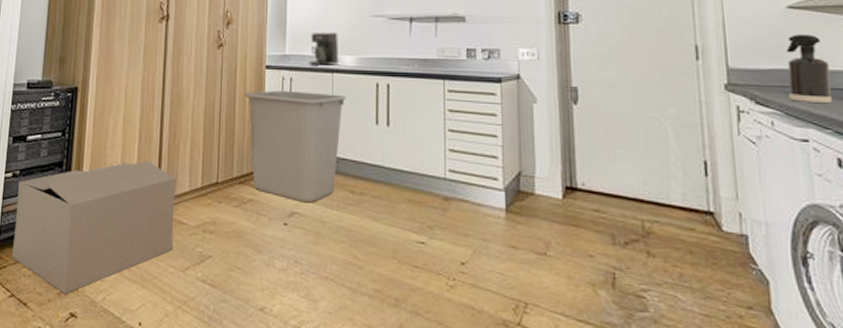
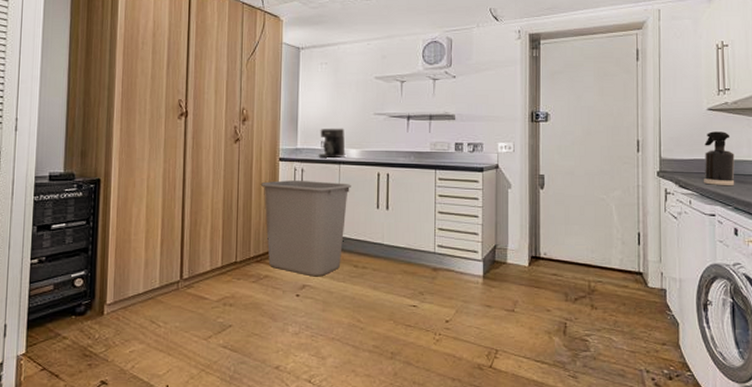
cardboard box: present [11,160,177,294] -> none [41,244,199,365]

